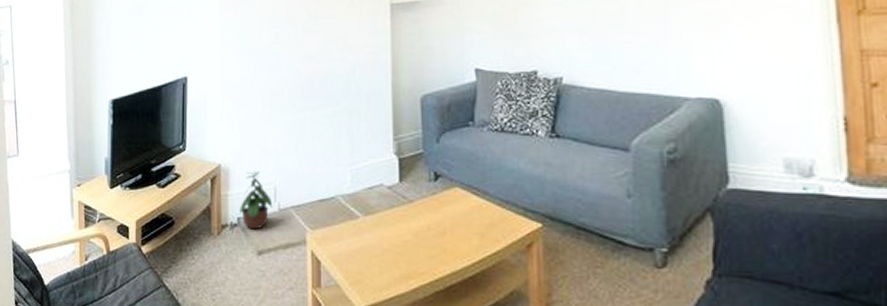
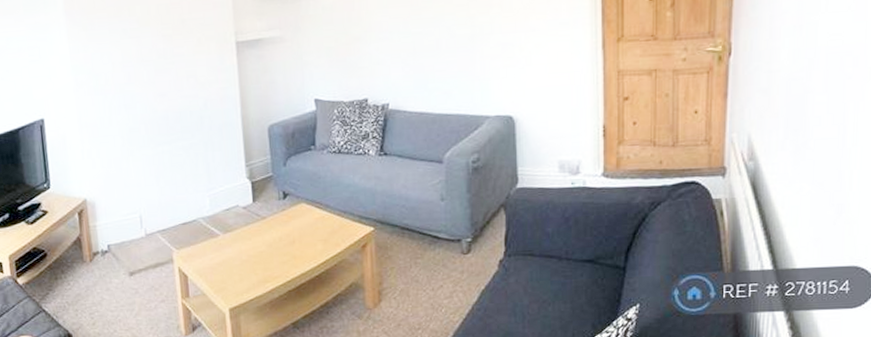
potted plant: present [240,171,273,230] -> none [109,202,140,254]

